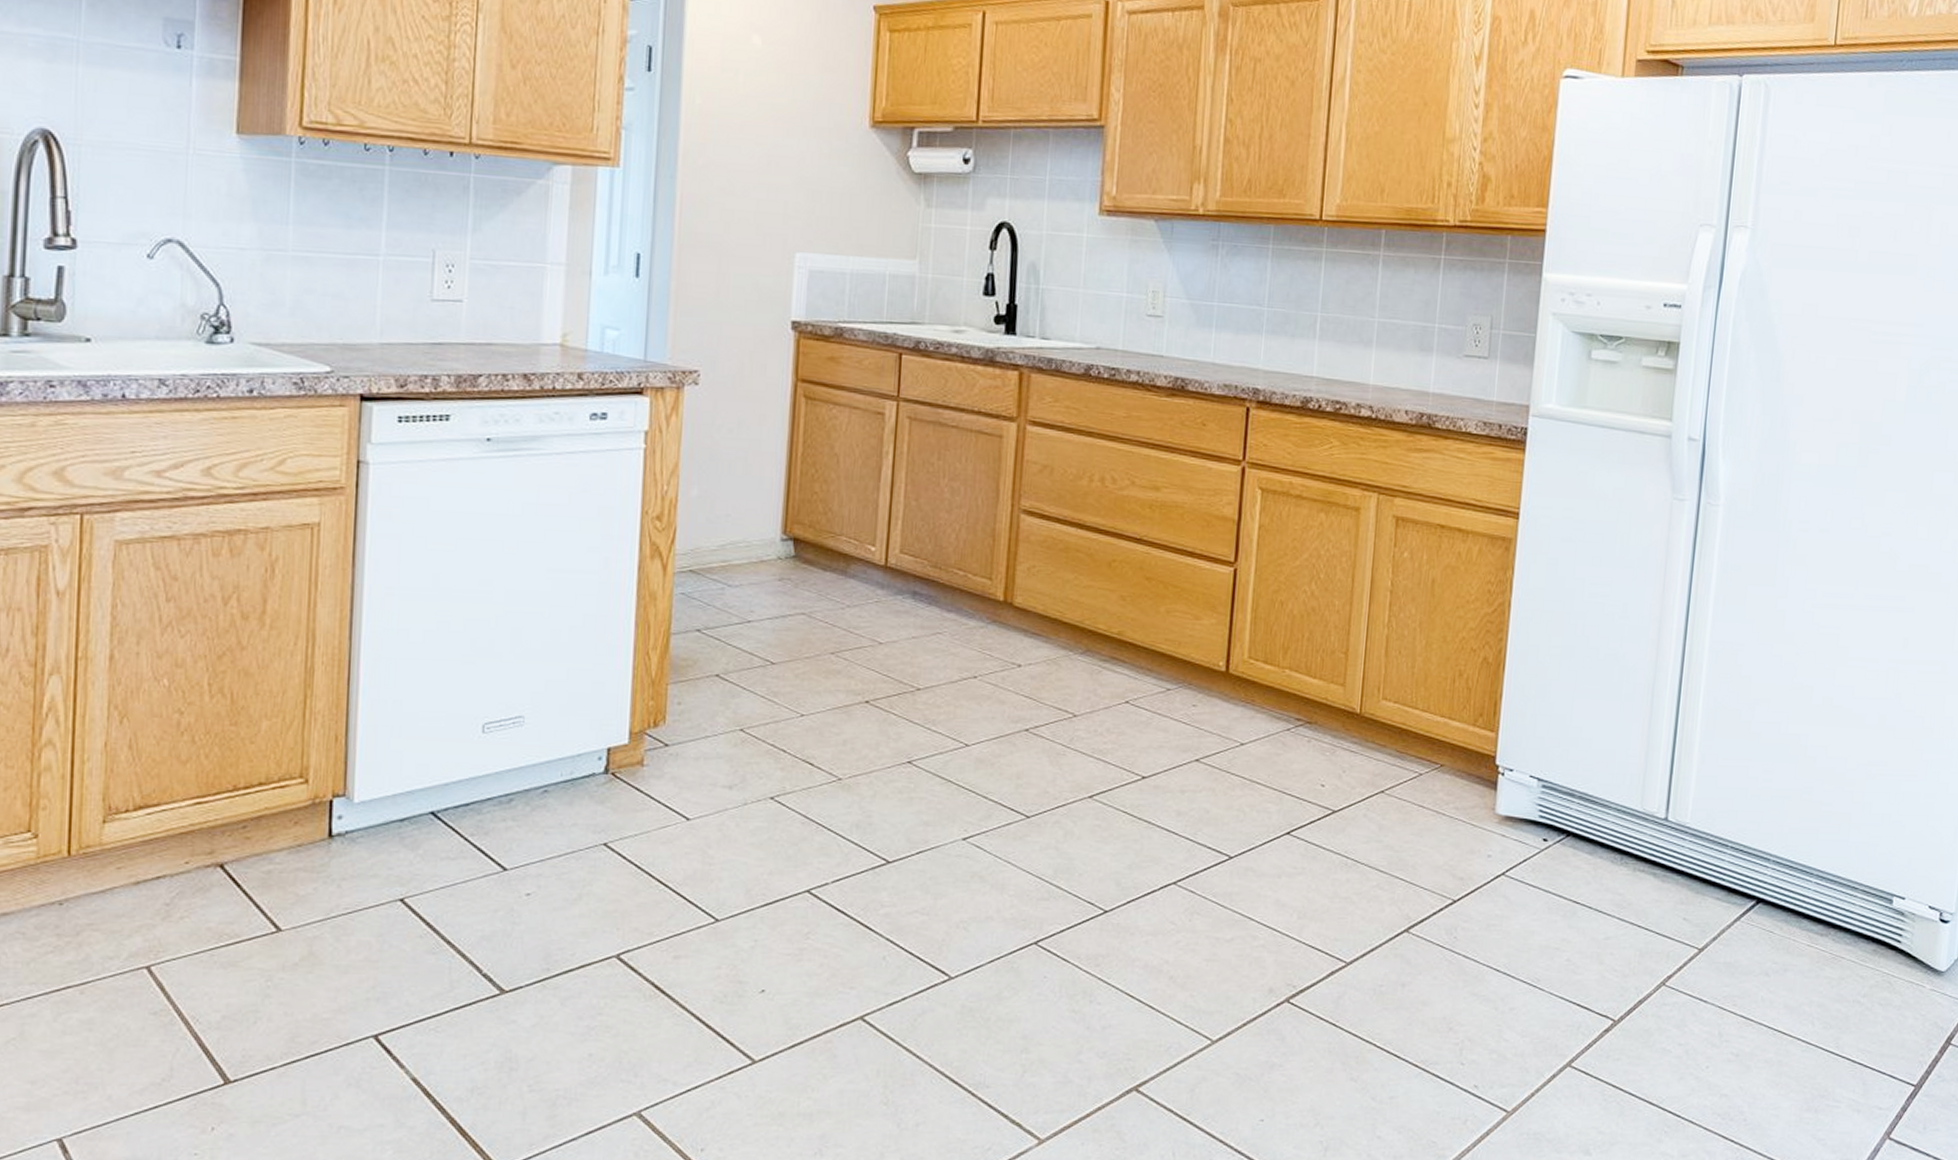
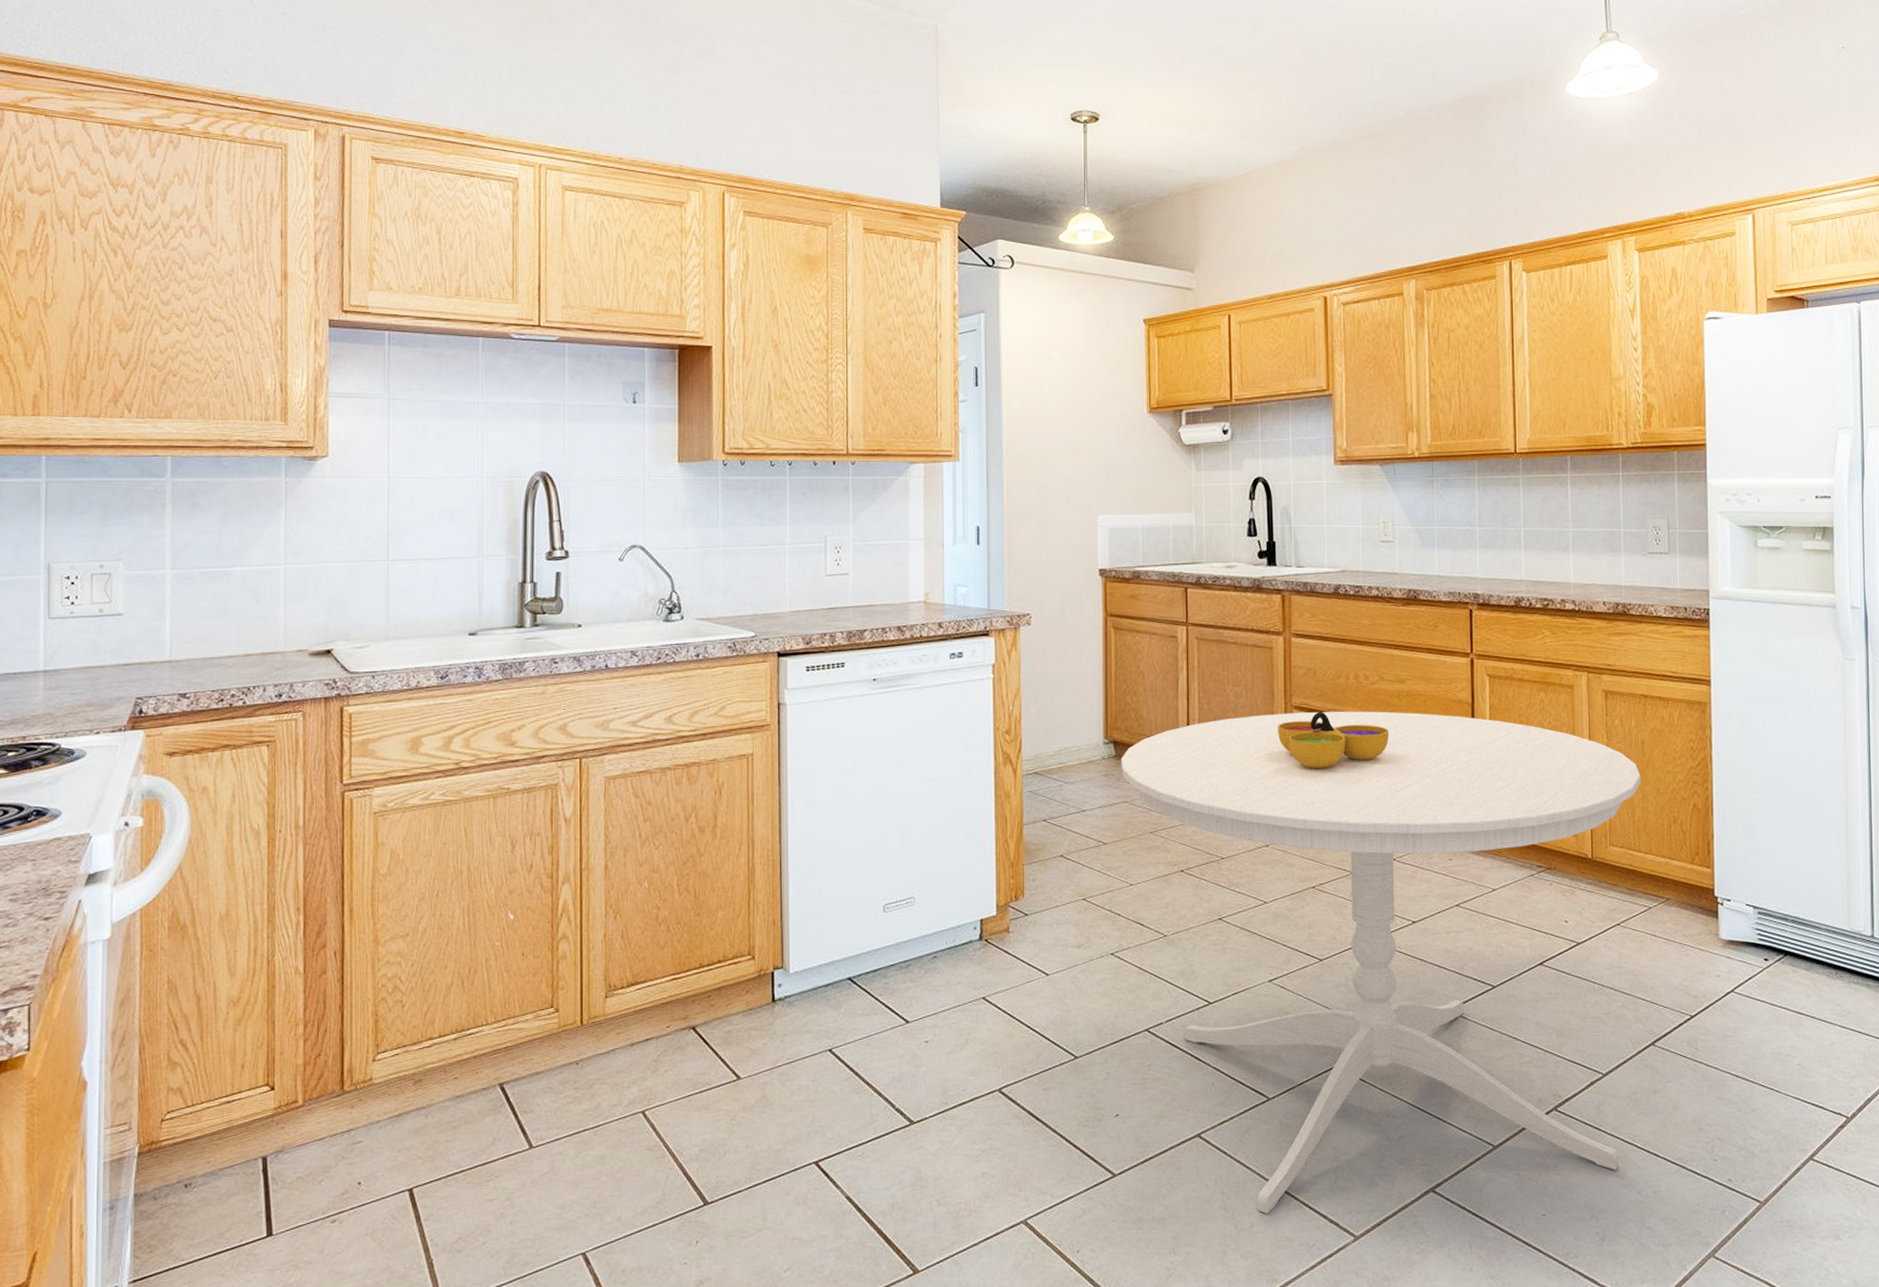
dining table: none [800,517,1427,1111] -> present [1120,711,1641,1214]
decorative bowl: none [999,518,1135,589] -> present [1277,711,1389,769]

